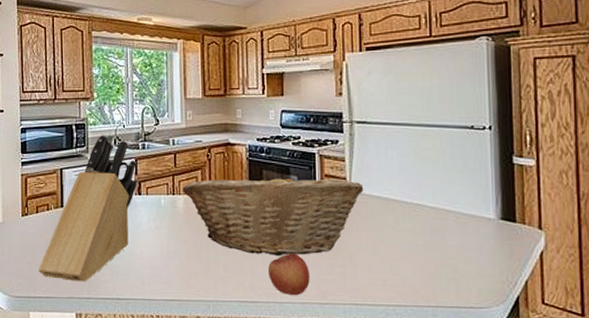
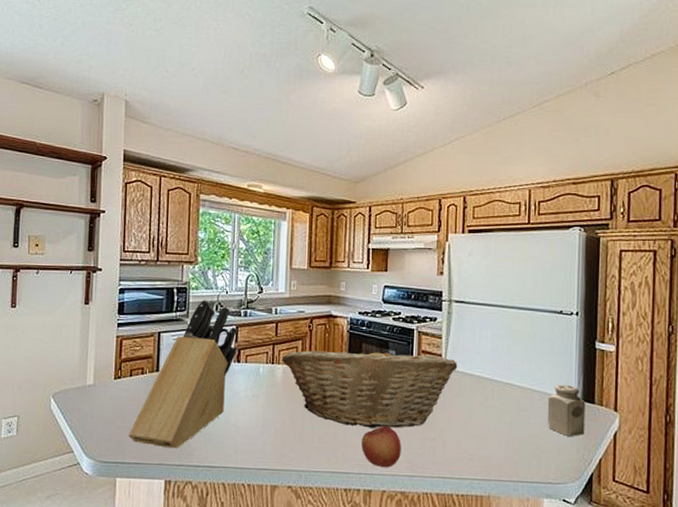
salt shaker: none [463,203,507,259] -> present [547,384,586,437]

